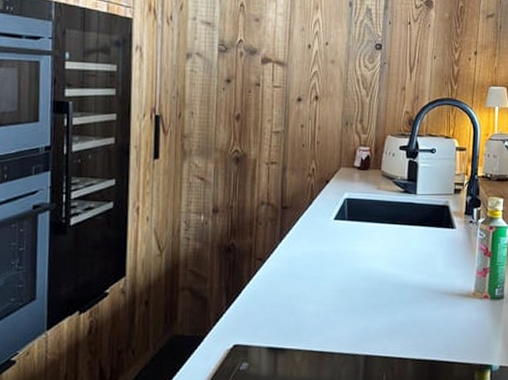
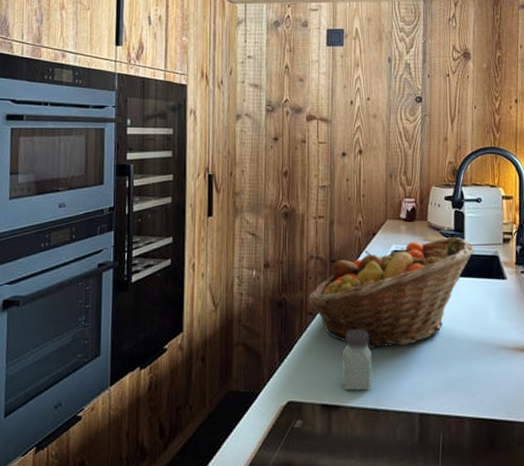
fruit basket: none [257,185,426,293] -> present [308,236,474,348]
saltshaker: none [289,275,320,335] -> present [342,329,372,391]

